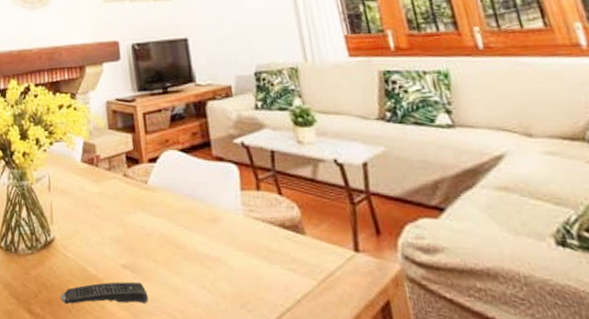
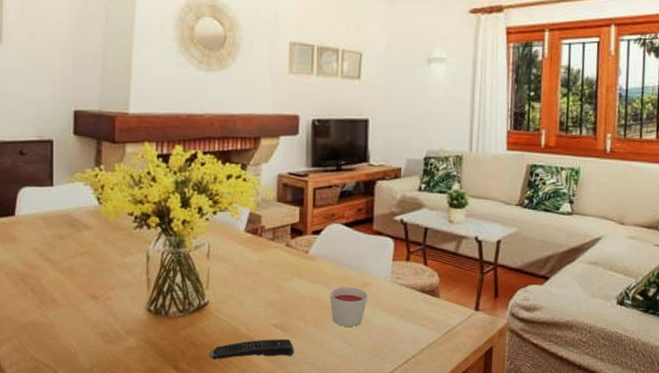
candle: none [176,221,221,269] -> present [329,287,369,327]

